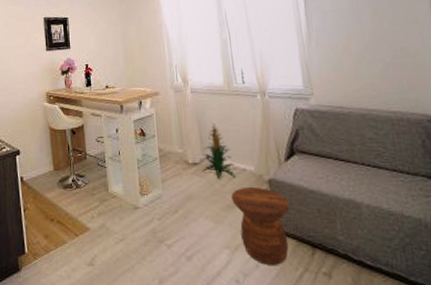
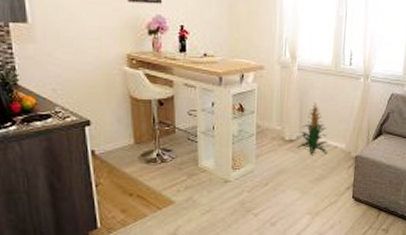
side table: present [231,187,290,265] -> none [320,163,368,226]

